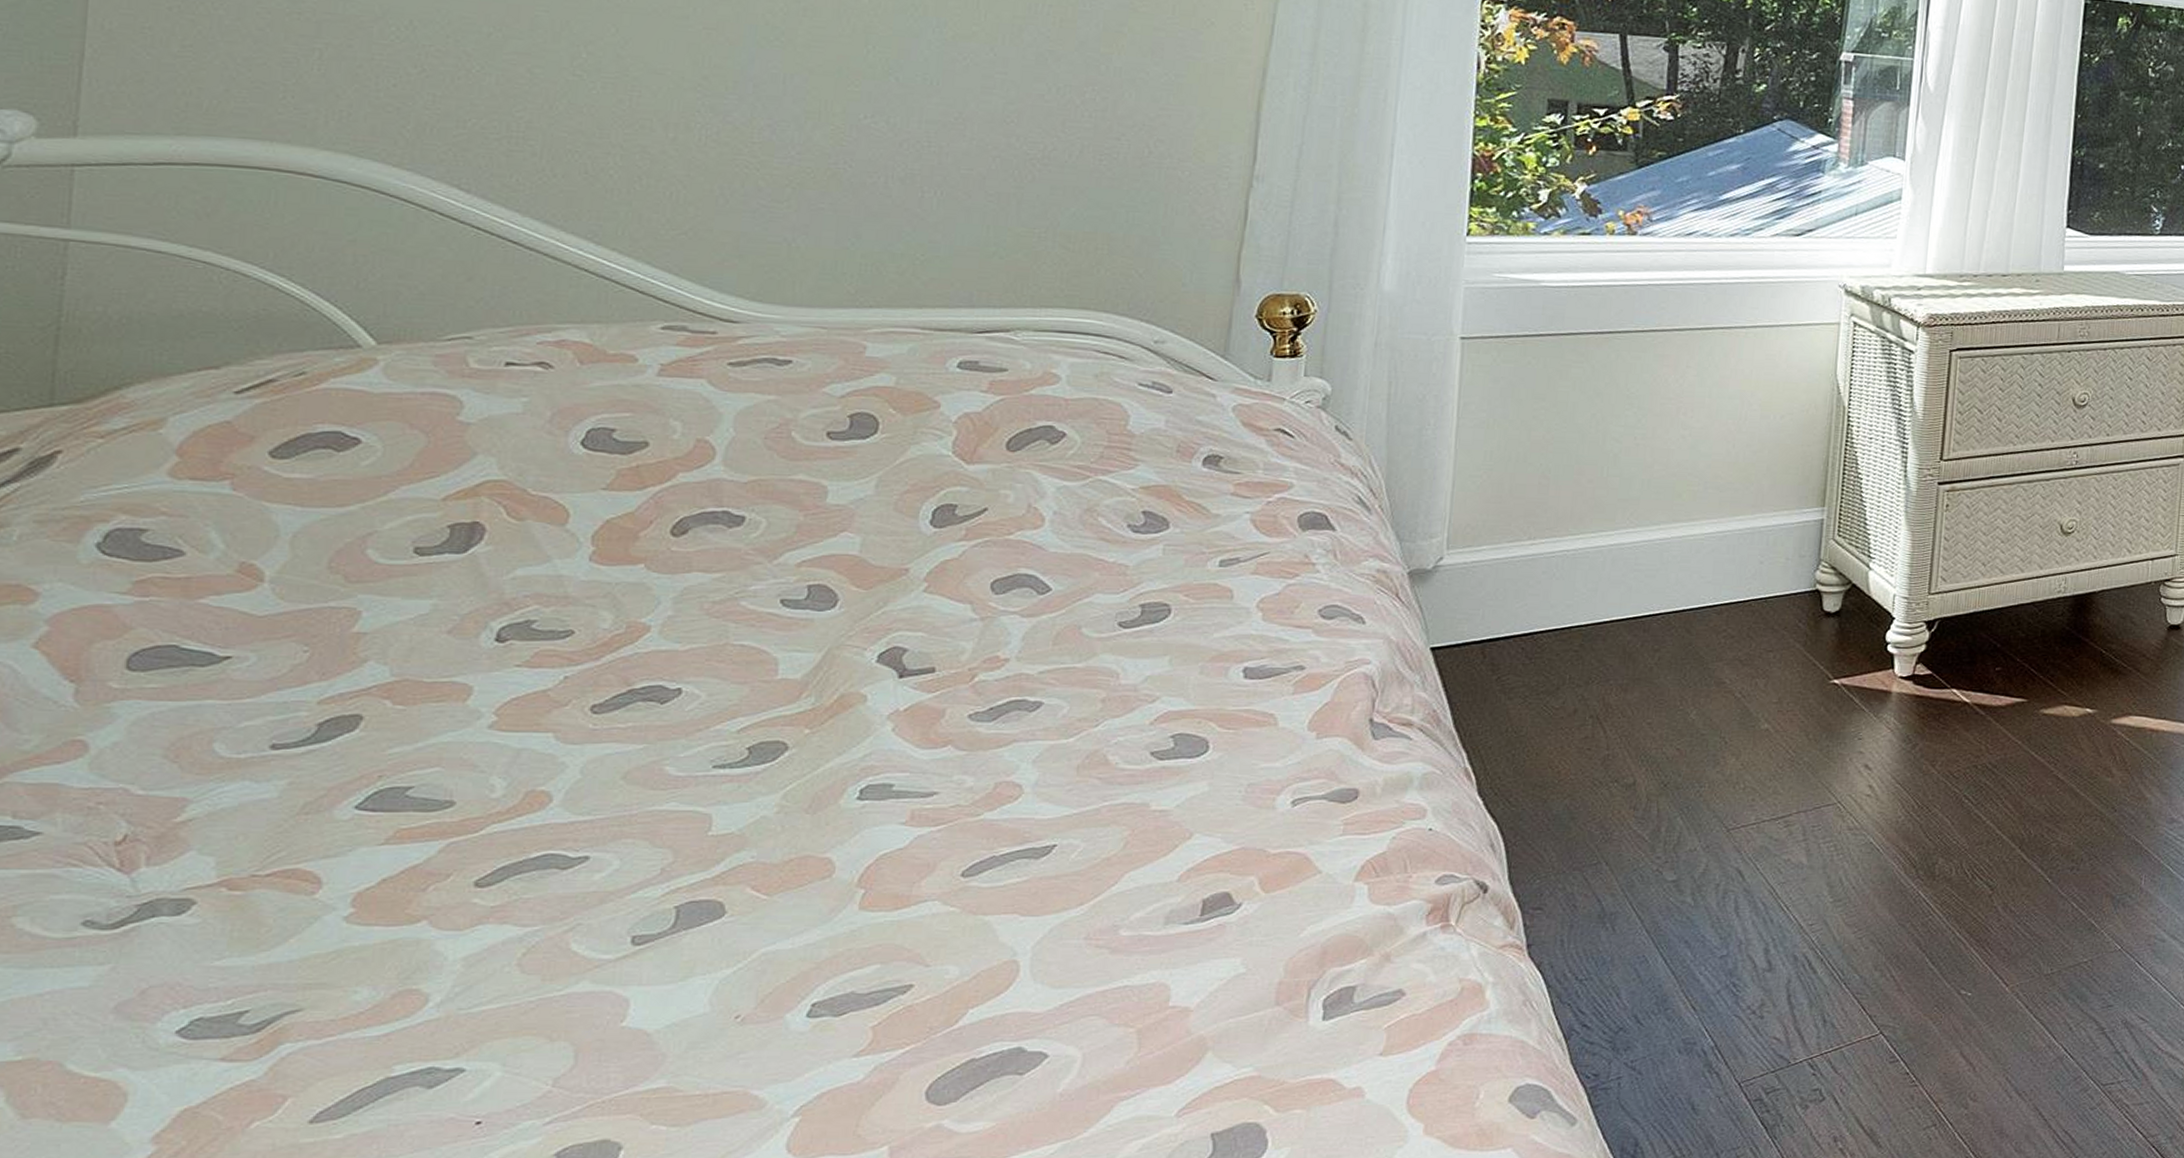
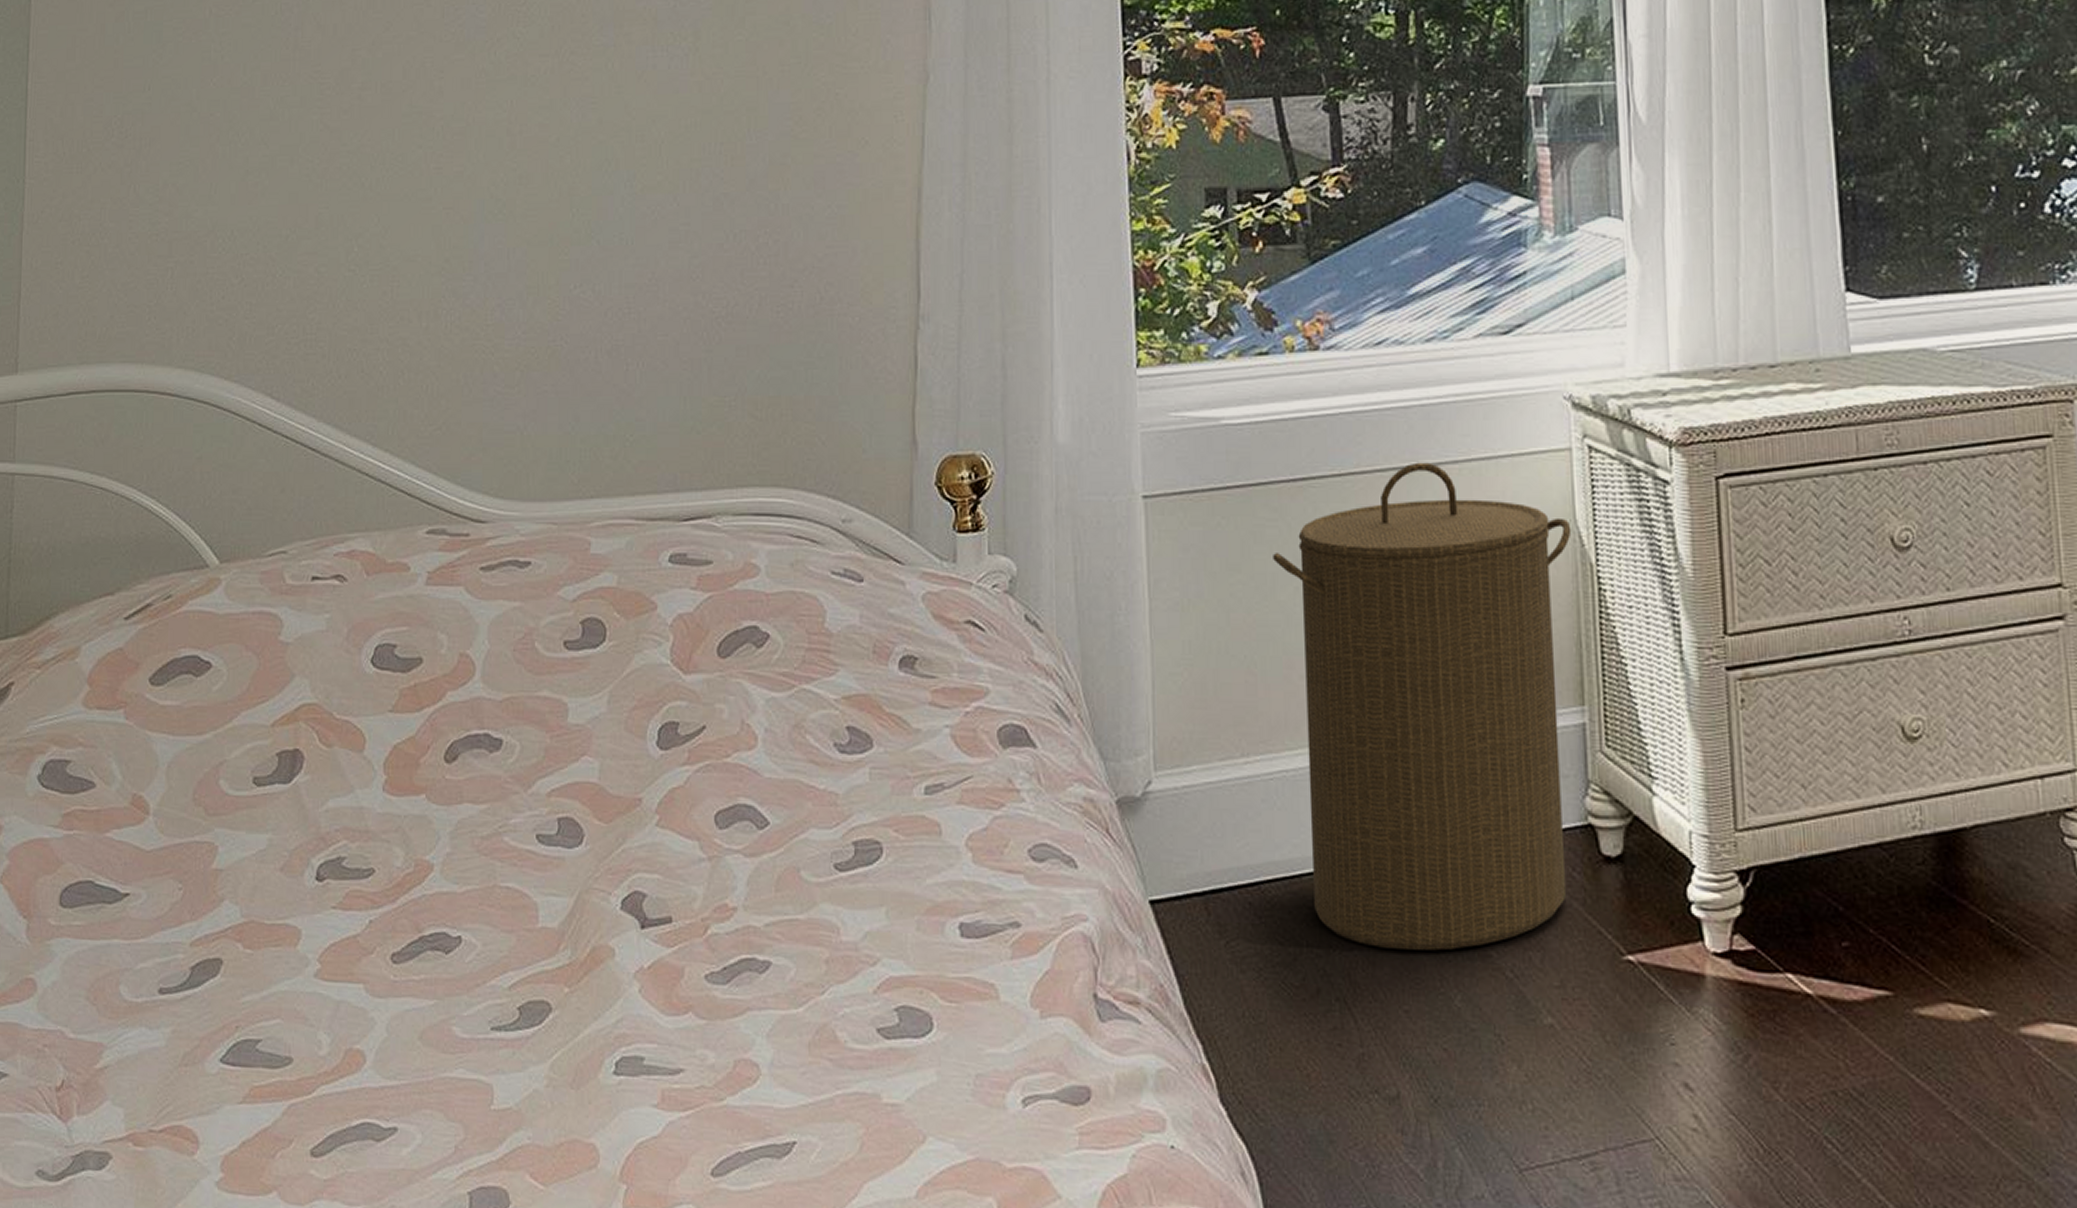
laundry hamper: none [1575,325,1832,680] -> present [1273,462,1572,951]

